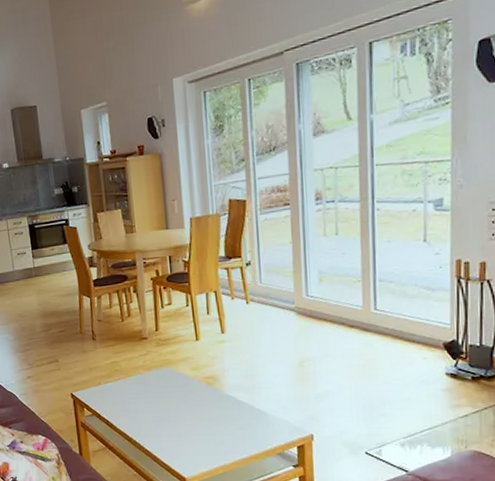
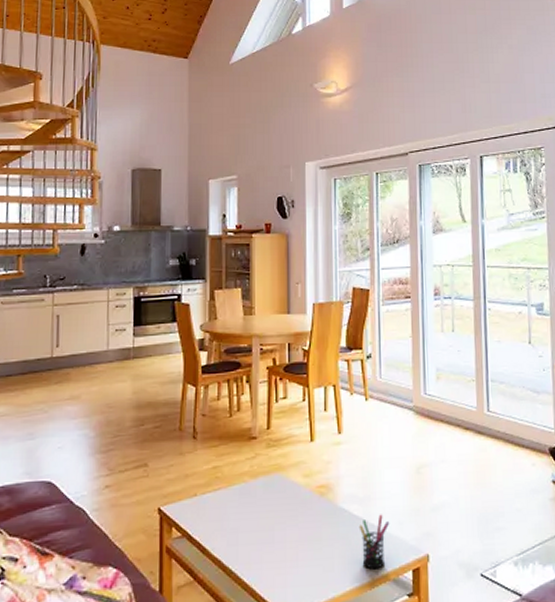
pen holder: none [245,401,275,445] -> present [358,514,390,570]

